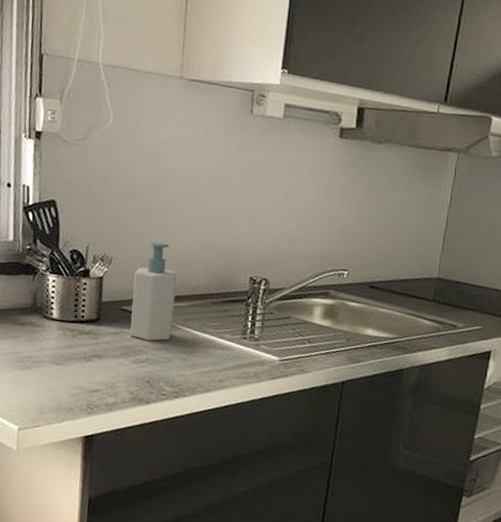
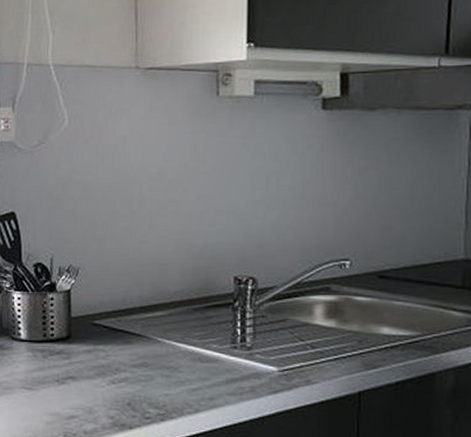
soap bottle: present [130,242,177,341] -> none [104,247,152,357]

